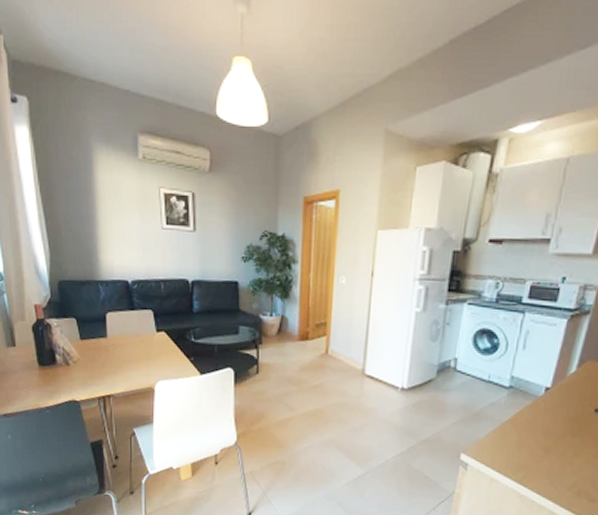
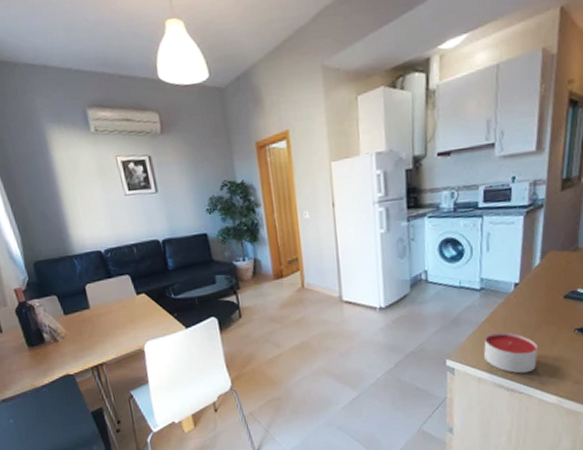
candle: none [501,435,558,482] -> present [484,332,537,374]

